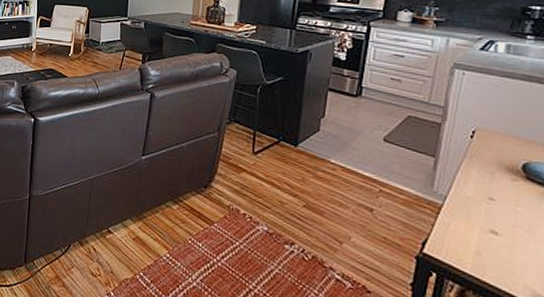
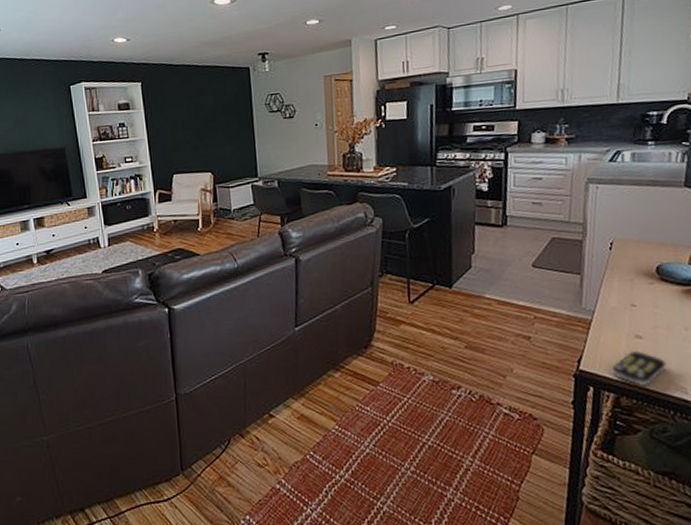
remote control: none [459,244,524,285] -> present [611,350,667,386]

